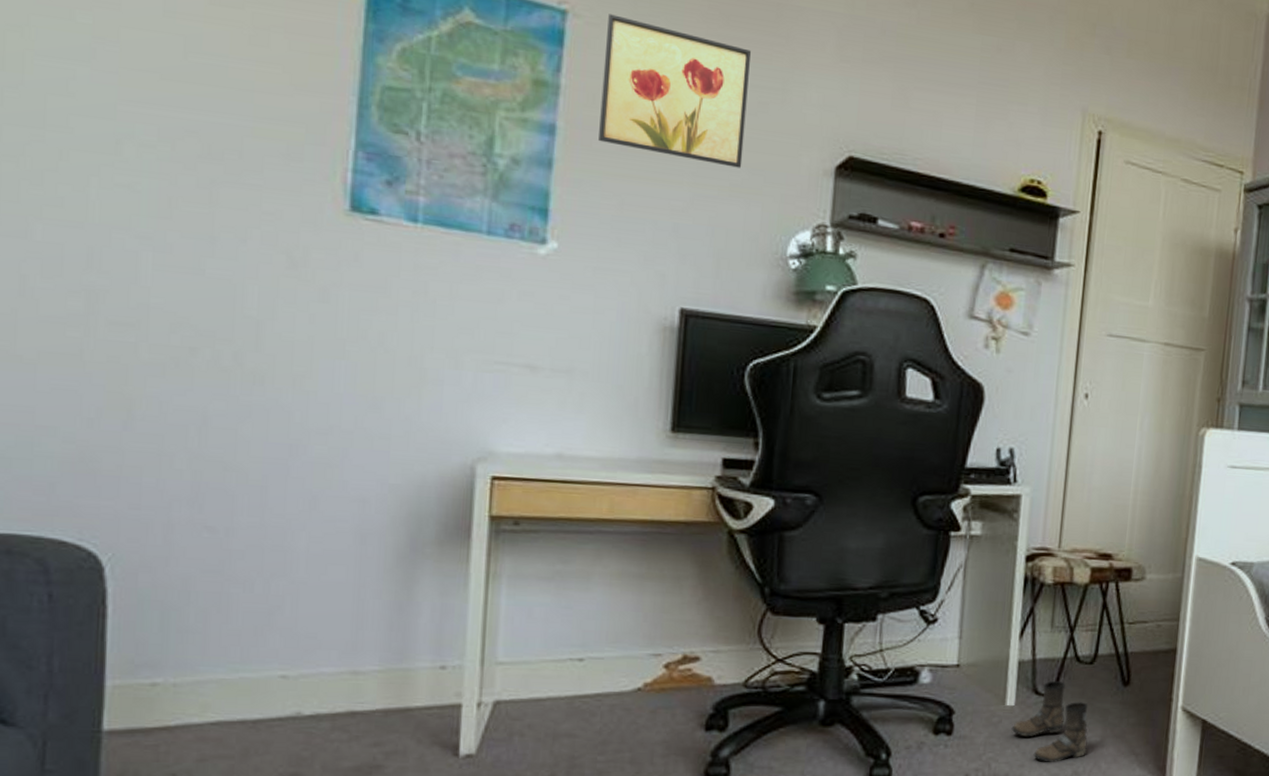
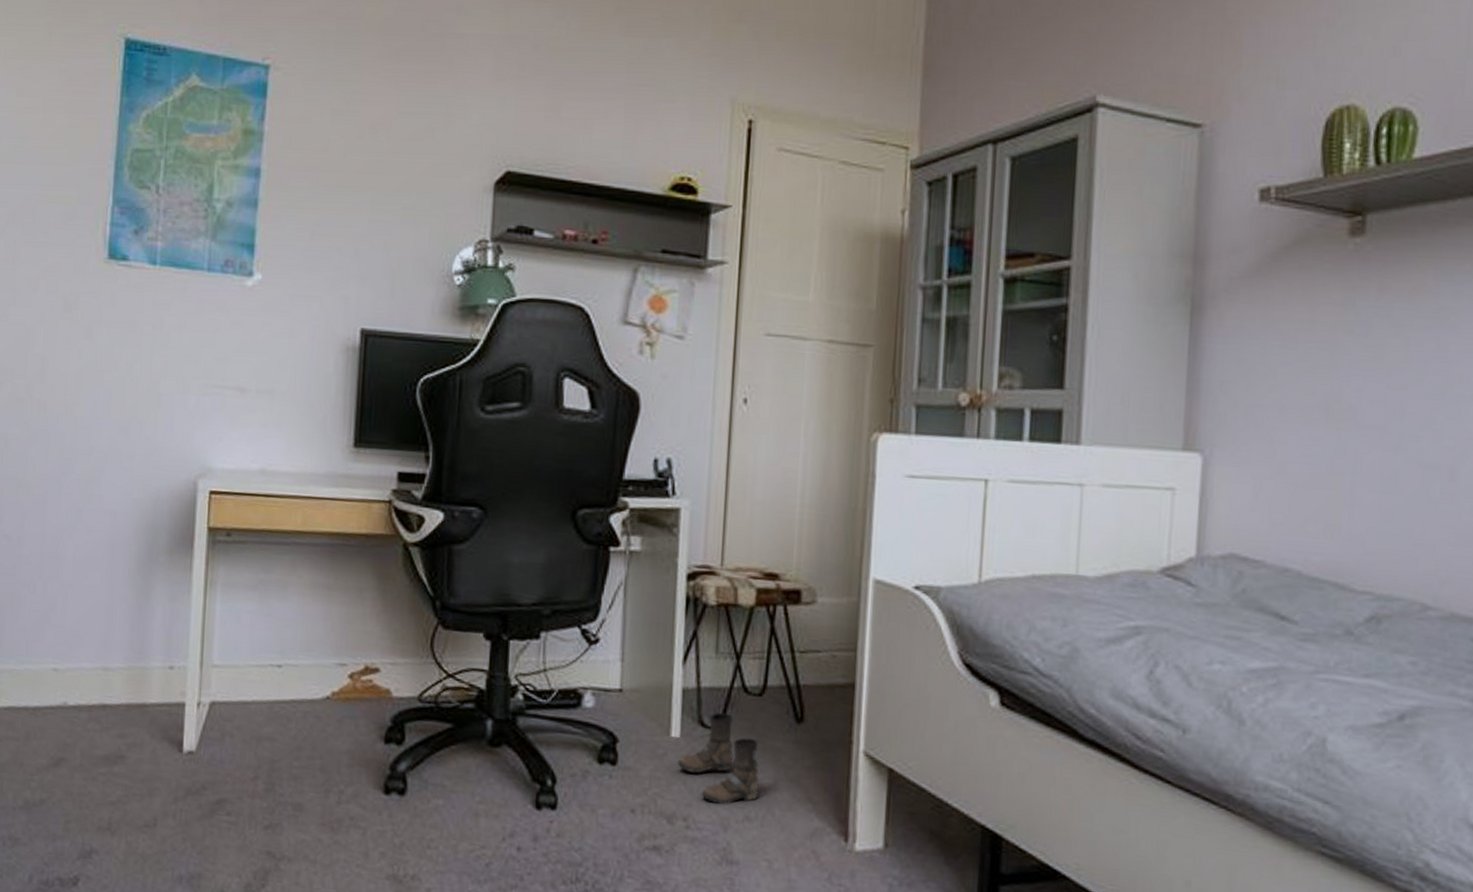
wall art: present [599,14,751,168] -> none [294,63,419,192]

